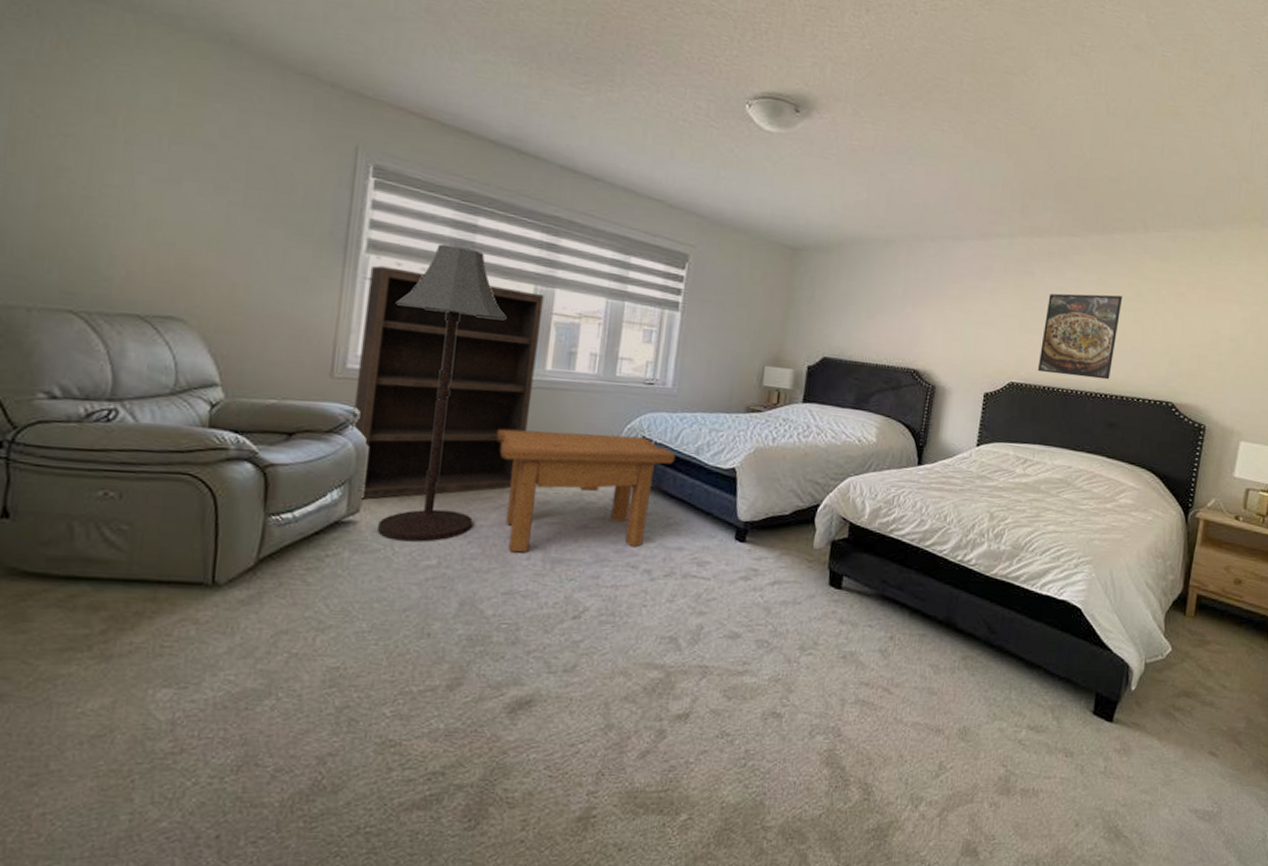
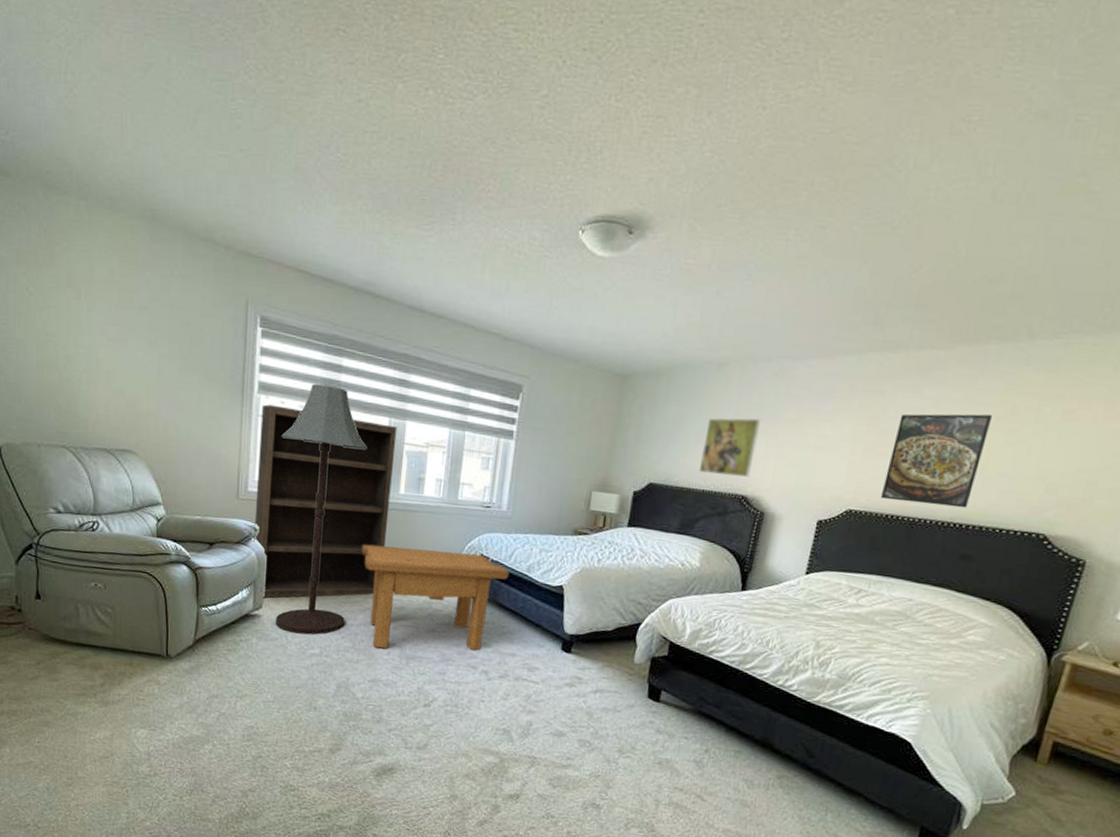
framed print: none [871,293,927,351] -> present [698,418,760,477]

